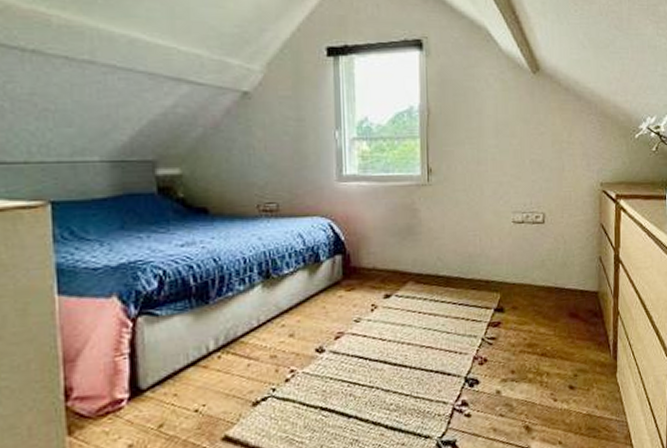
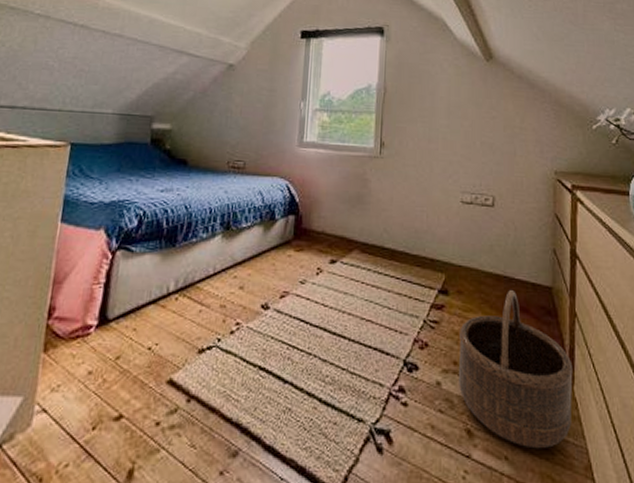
basket: none [516,299,616,431] -> present [458,290,573,449]

